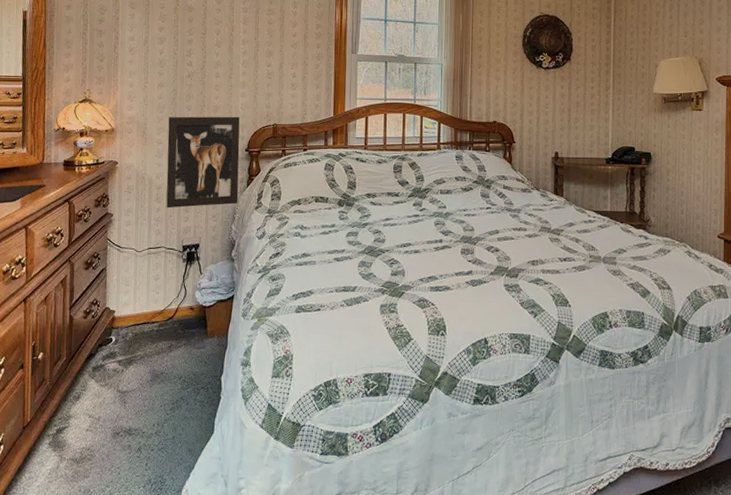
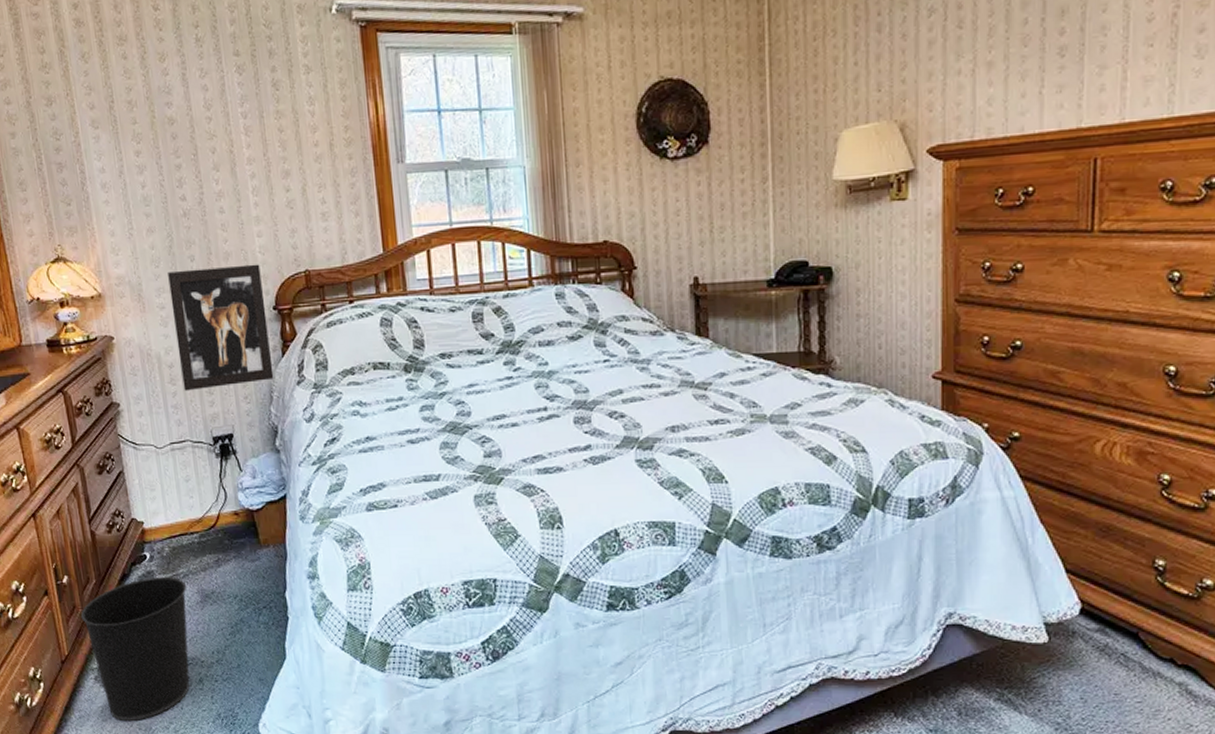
wastebasket: none [47,357,142,484] -> present [80,576,190,722]

